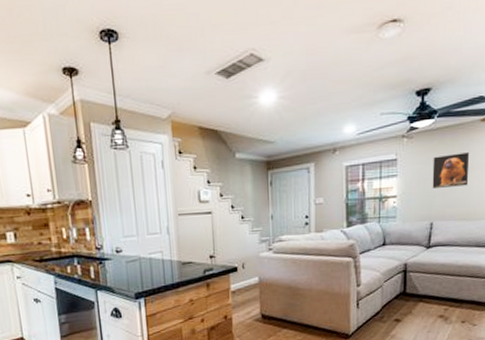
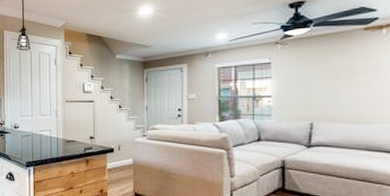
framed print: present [432,152,470,188] -> none [310,58,353,91]

